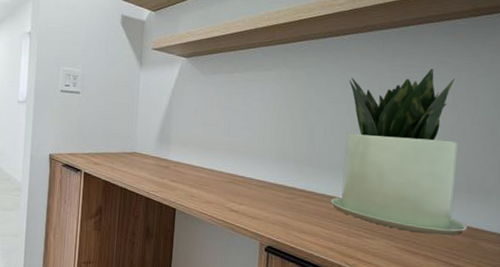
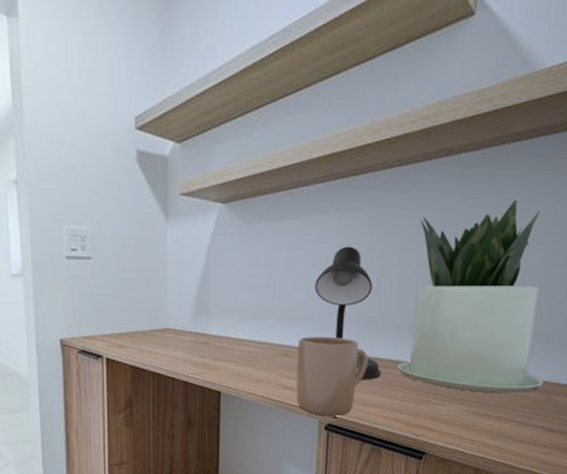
mug: none [240,168,304,241] -> present [296,336,368,417]
desk lamp: none [258,97,316,211] -> present [315,246,382,380]

